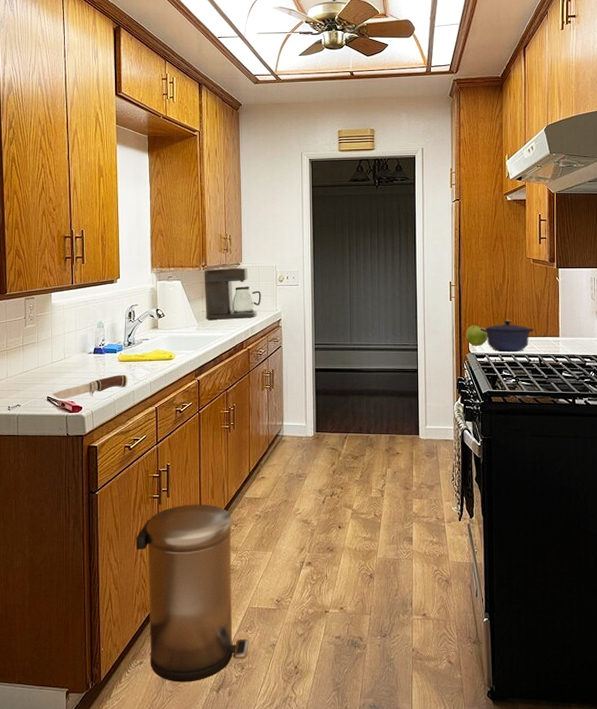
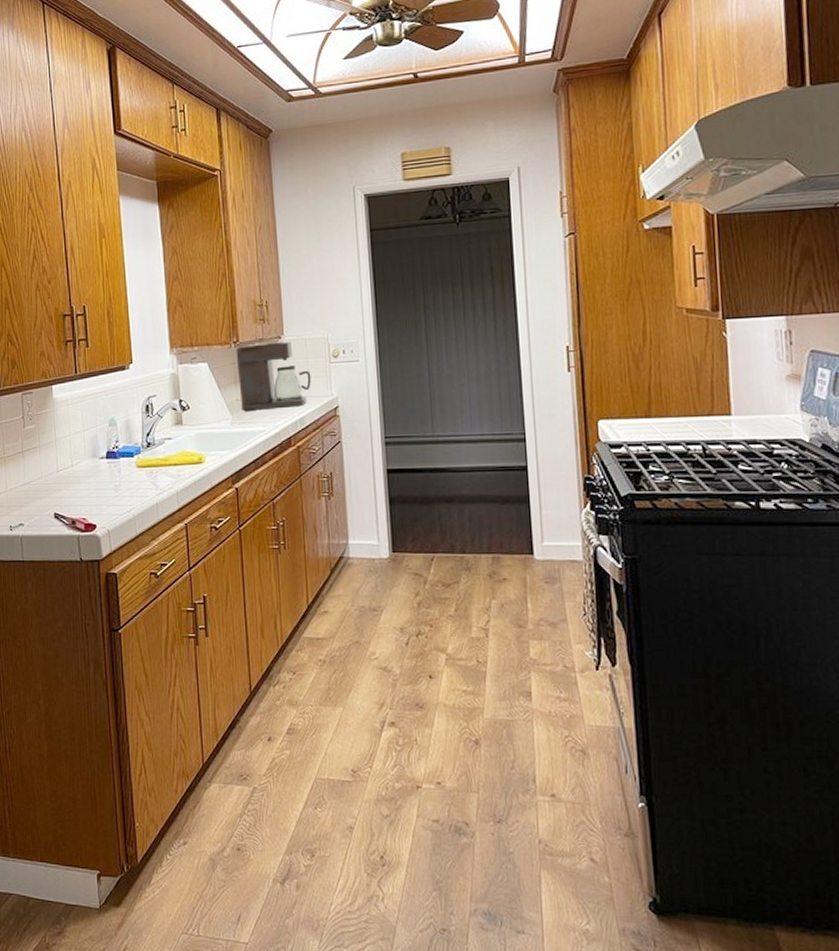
knife: present [52,375,129,399] -> none [59,484,150,516]
pedal bin: present [135,504,249,682] -> none [170,645,319,870]
fruit: present [466,324,487,346] -> none [593,403,625,432]
cooking pot: present [480,320,534,351] -> none [613,394,693,438]

